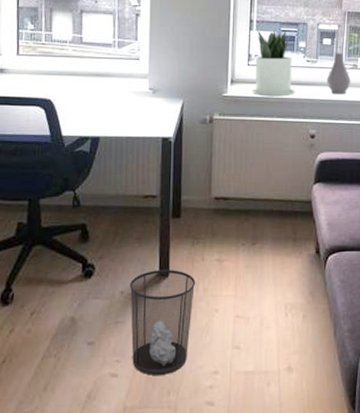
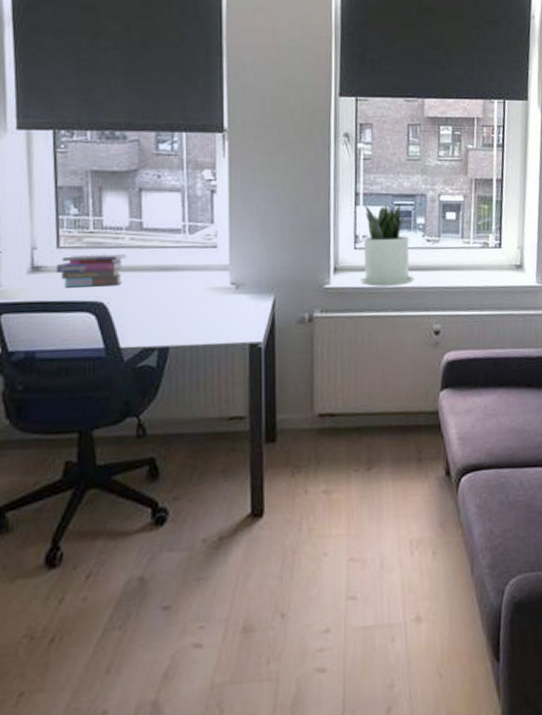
books: none [15,62,70,87] -> present [56,254,128,288]
waste bin: present [129,270,196,375] -> none [213,507,298,642]
vase: present [327,52,352,95] -> none [452,228,482,281]

